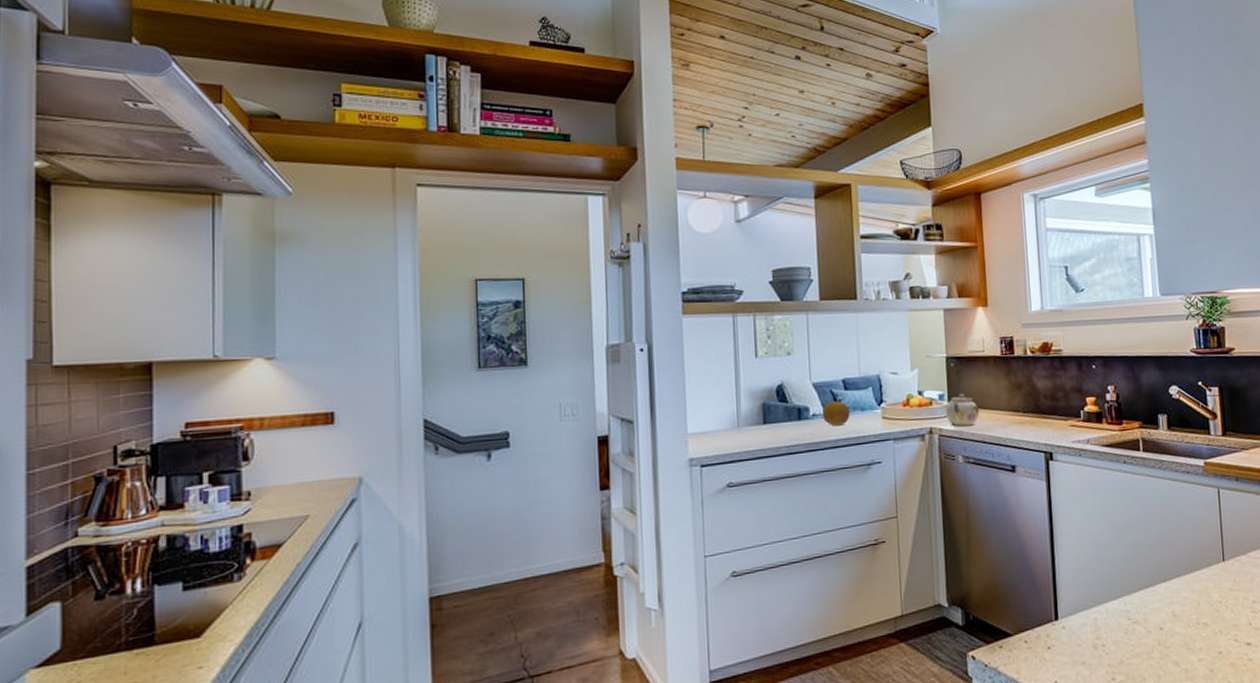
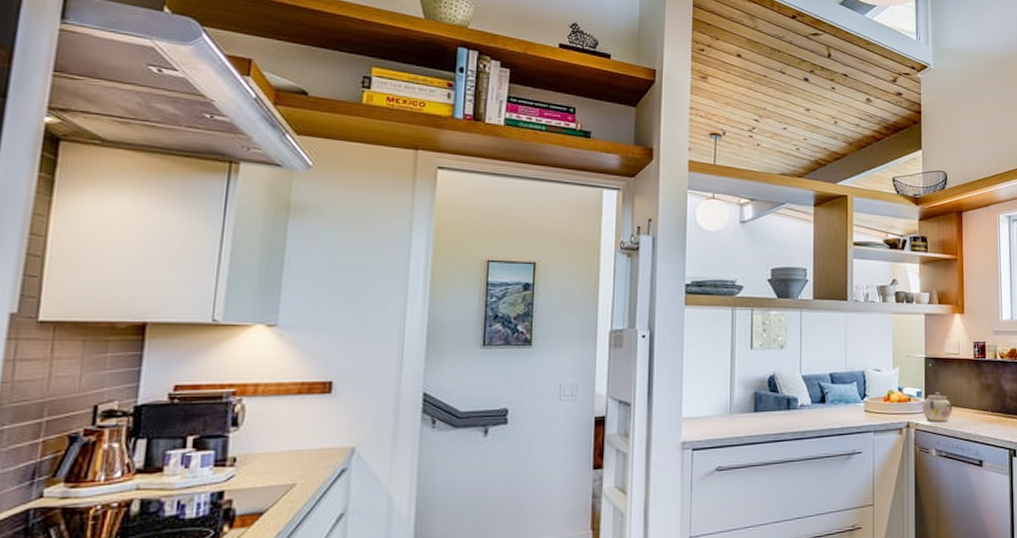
fruit: present [823,401,850,426] -> none [810,394,835,417]

